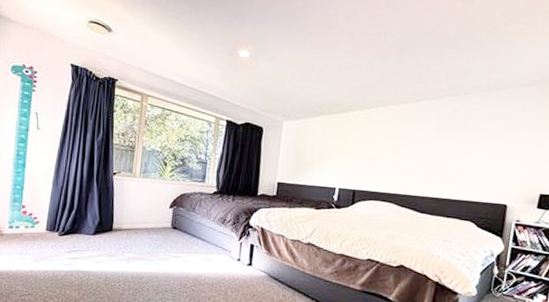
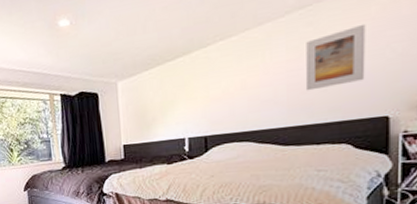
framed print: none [446,121,500,170] -> present [306,24,366,91]

